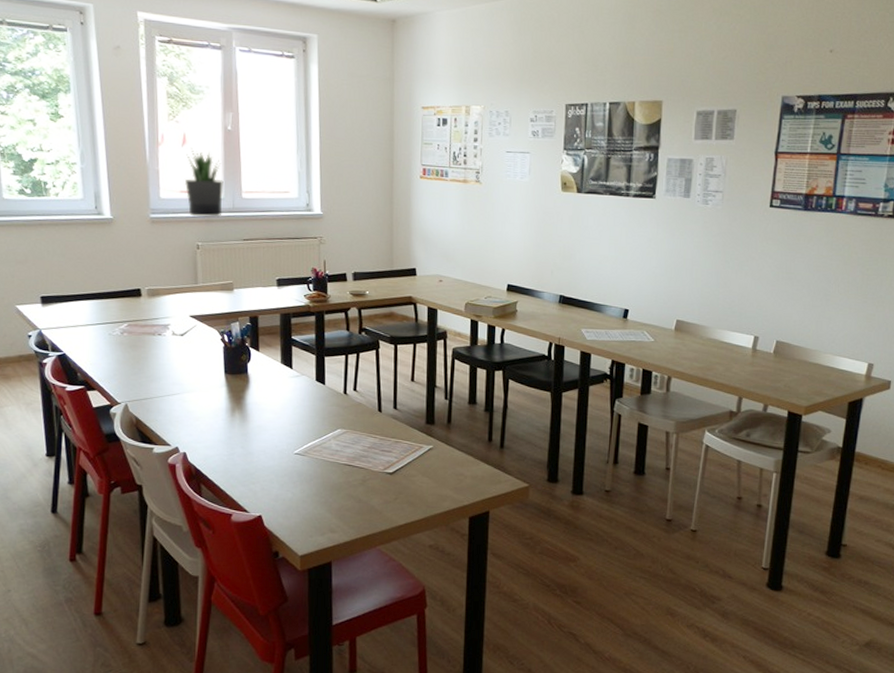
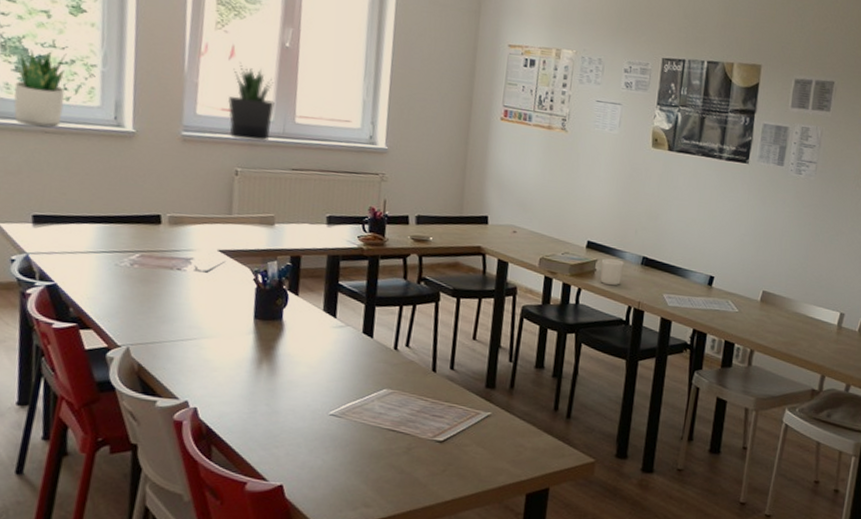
planter: none [14,155,54,221] -> present [13,50,67,128]
mug: none [521,299,543,325] -> present [600,258,624,286]

